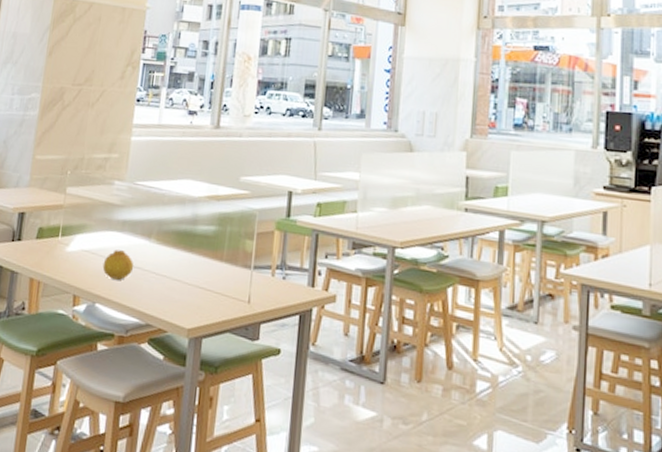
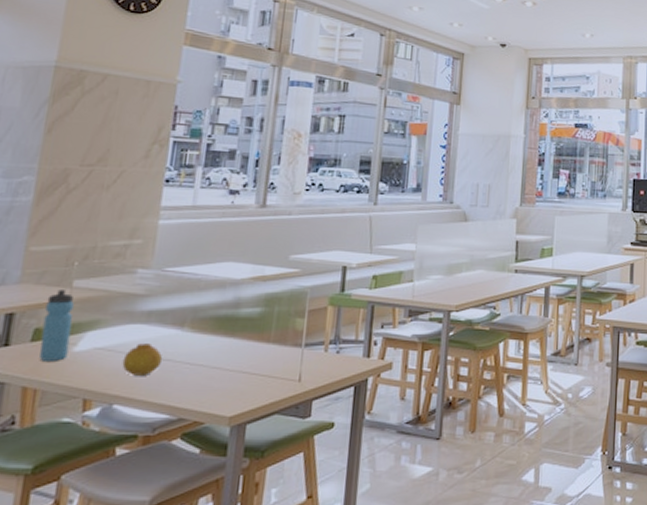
water bottle: none [42,195,68,259] -> present [39,290,75,361]

